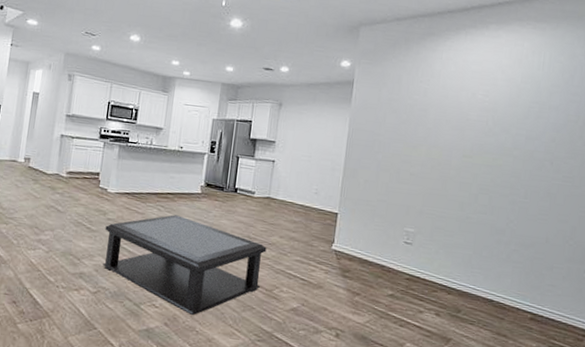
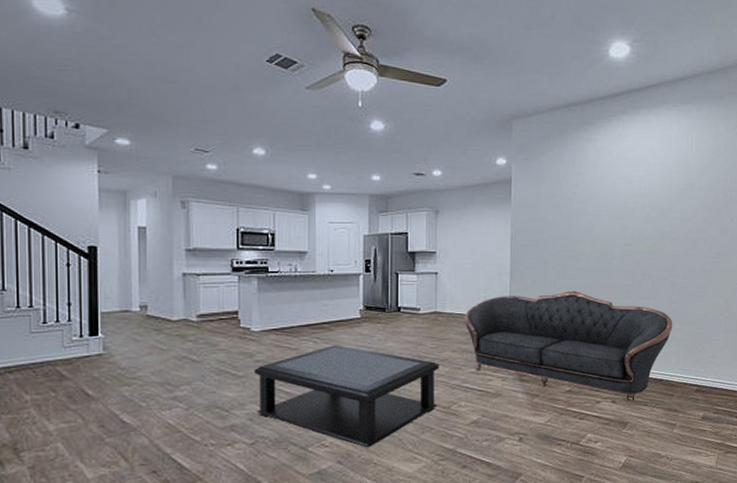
sofa: none [295,190,510,316] -> present [465,290,673,400]

